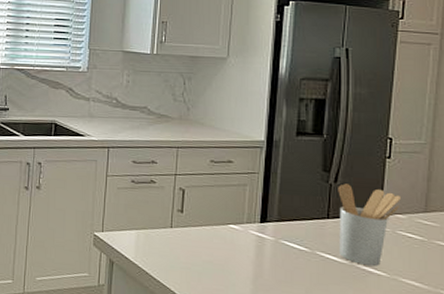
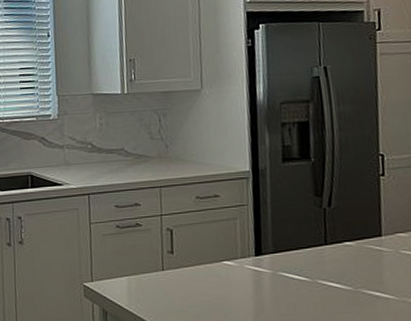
utensil holder: present [338,183,400,267] -> none [332,206,401,290]

